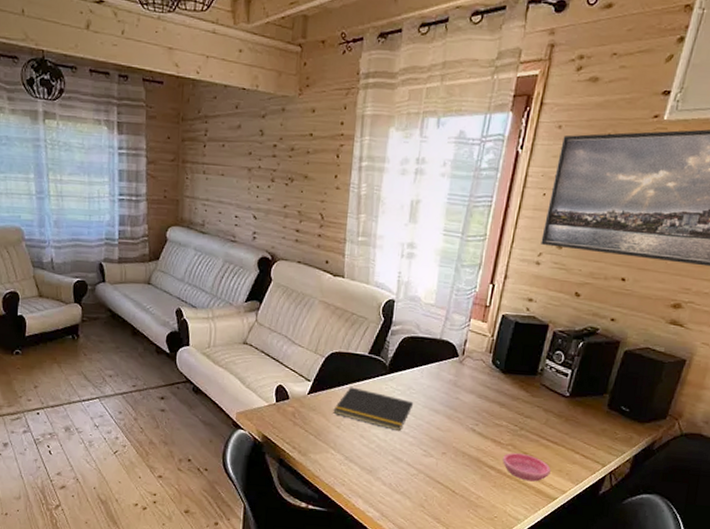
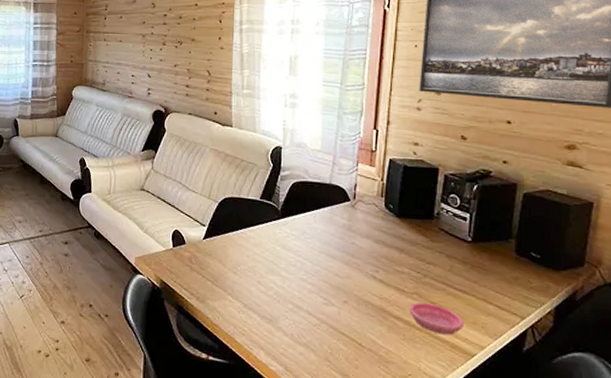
notepad: present [333,387,414,432] -> none [229,231,309,278]

